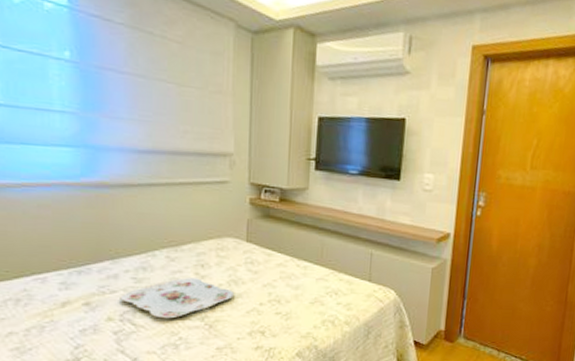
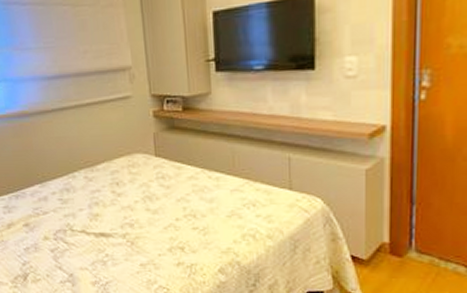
serving tray: present [120,278,233,319] -> none [51,196,150,237]

